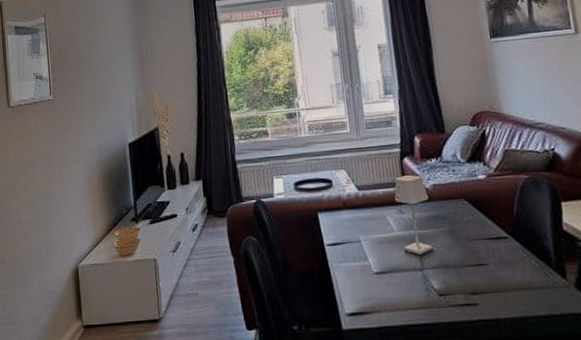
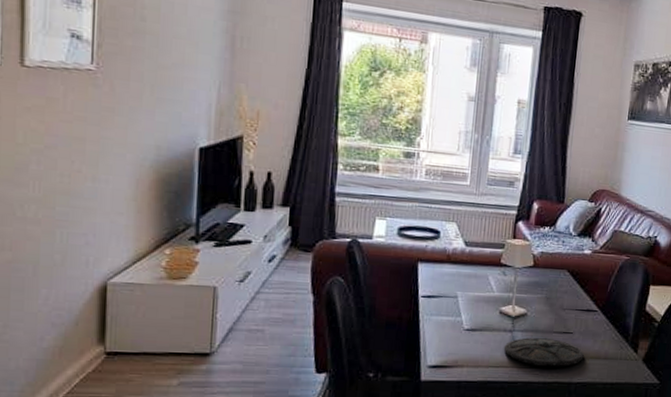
plate: none [417,273,506,304] -> present [503,337,584,367]

